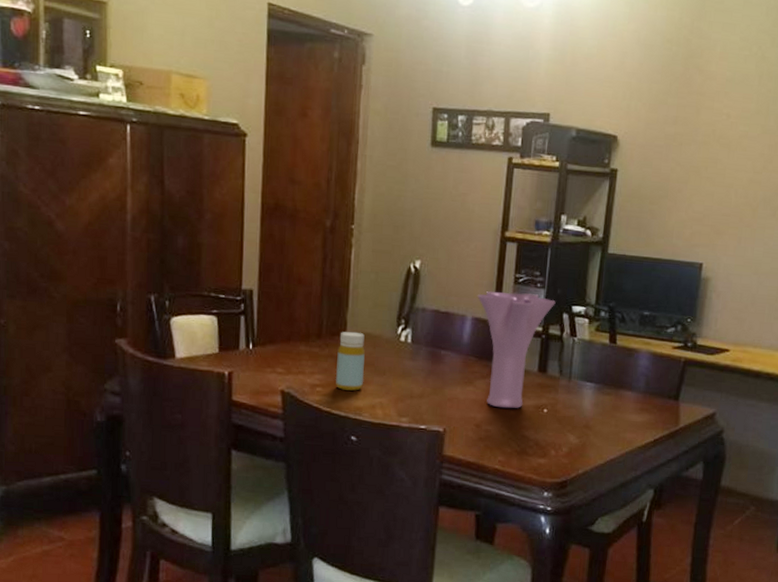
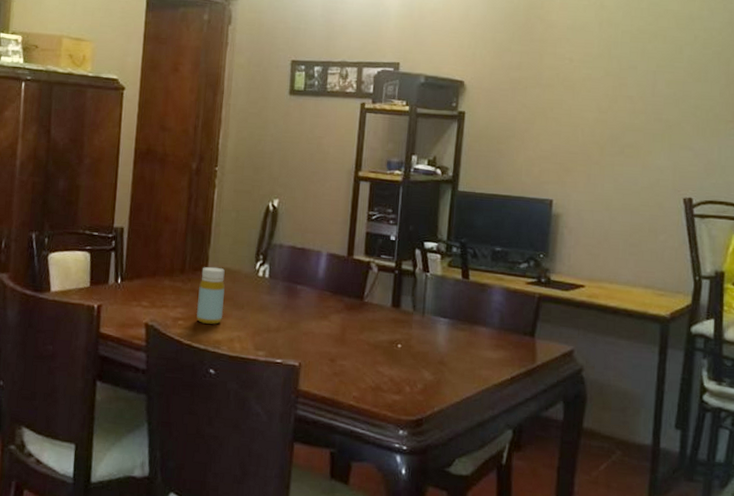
vase: present [477,291,556,409] -> none [332,227,408,344]

